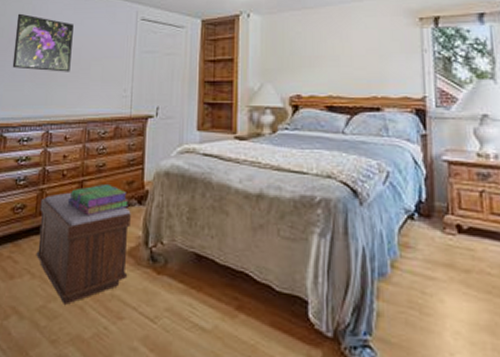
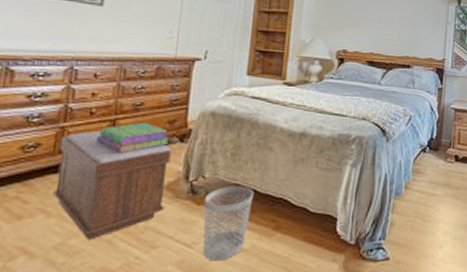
wastebasket: none [163,254,213,341] -> present [203,186,254,261]

